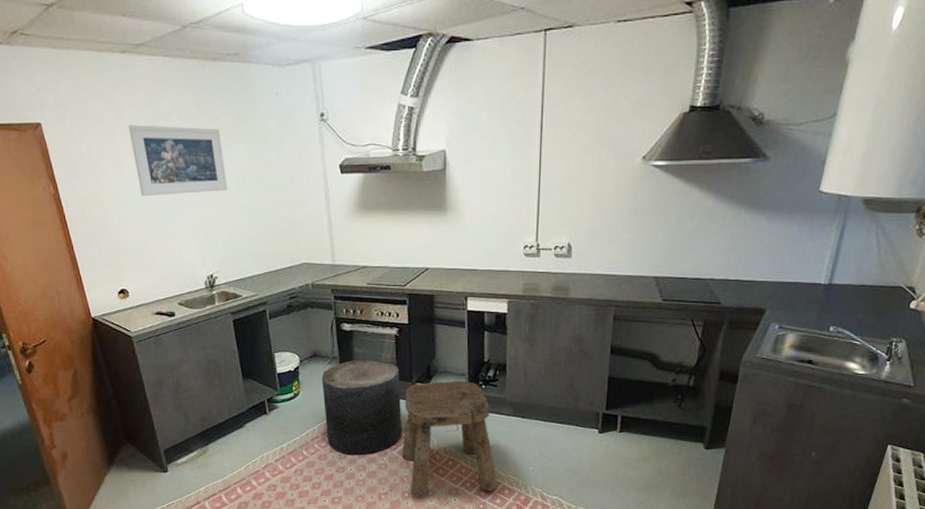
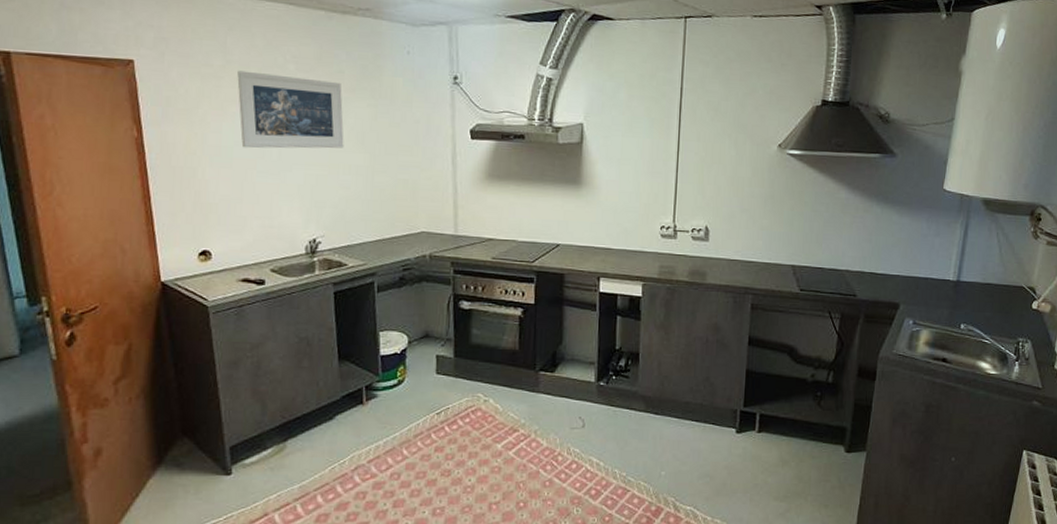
stool: present [322,359,402,455] -> none [432,342,522,455]
stool: present [402,380,498,498] -> none [520,369,626,509]

